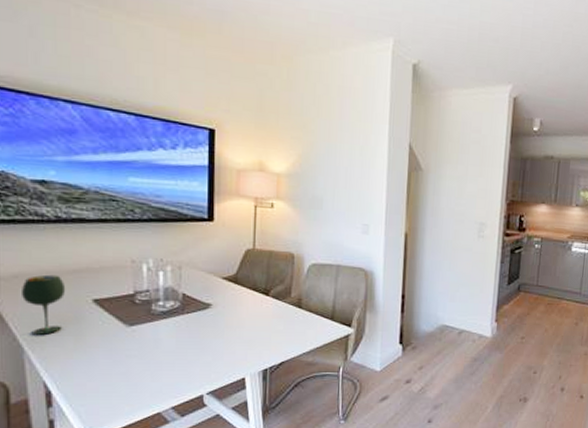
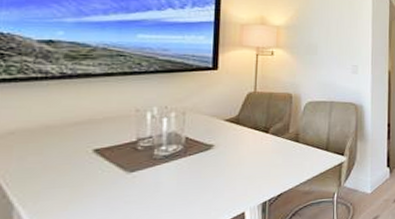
wine glass: present [22,274,66,335] -> none [17,128,66,189]

